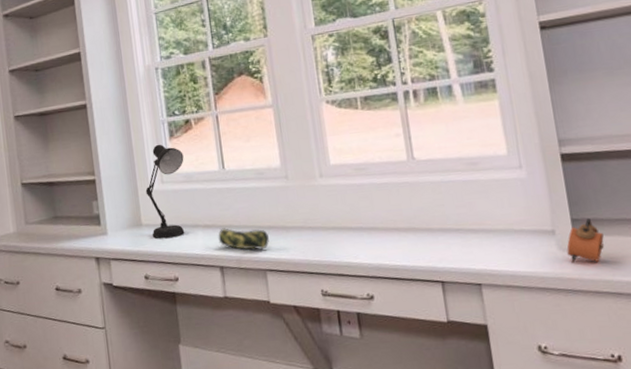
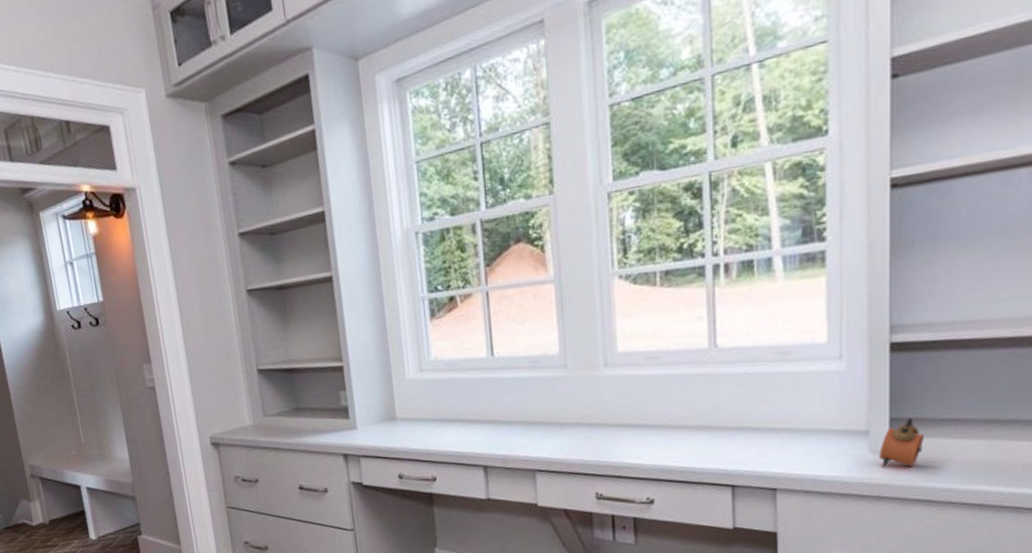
desk lamp: present [145,144,185,238] -> none [401,325,447,434]
pencil case: present [218,228,269,250] -> none [482,423,541,448]

